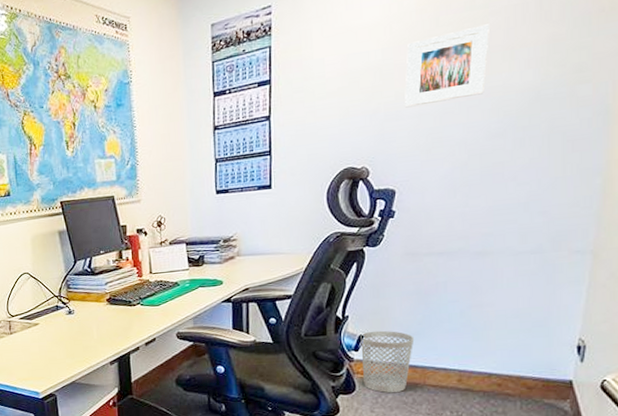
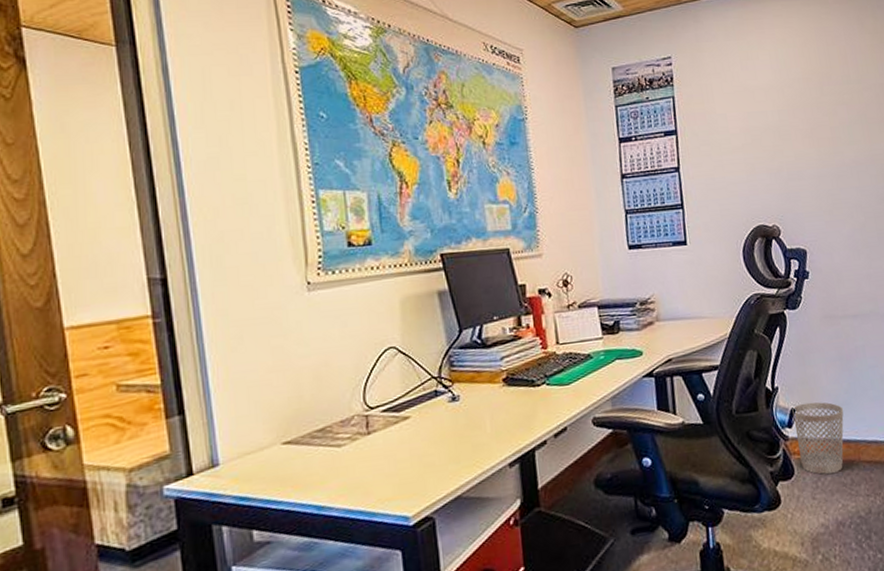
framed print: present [405,24,489,108] -> none [799,98,869,169]

